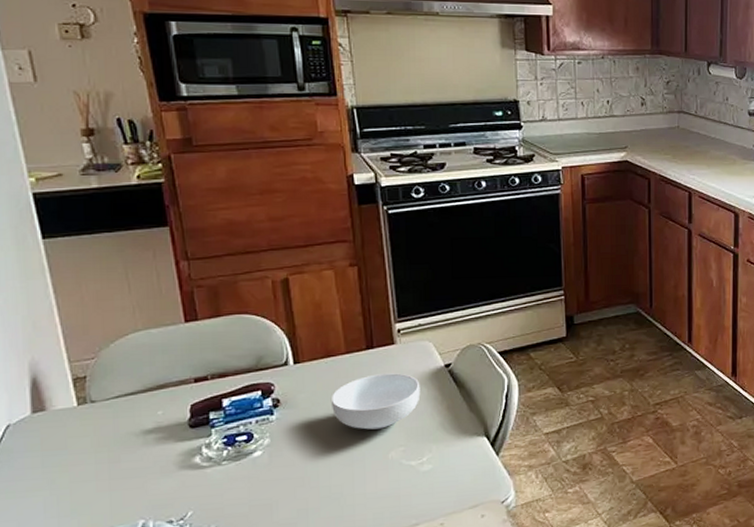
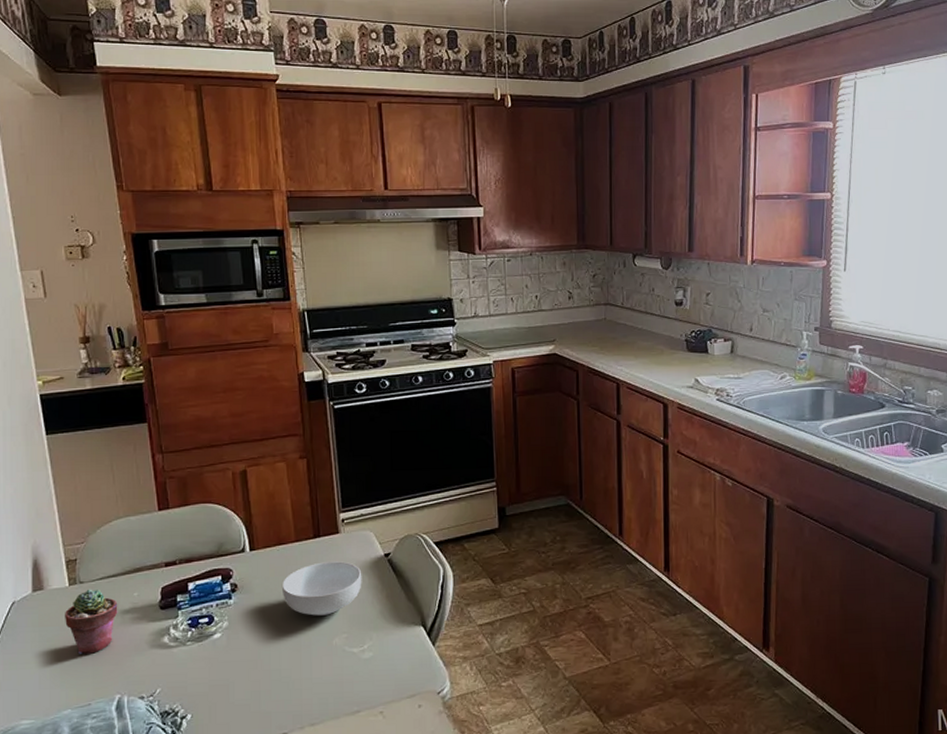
potted succulent: none [74,408,139,479] -> present [65,589,118,654]

